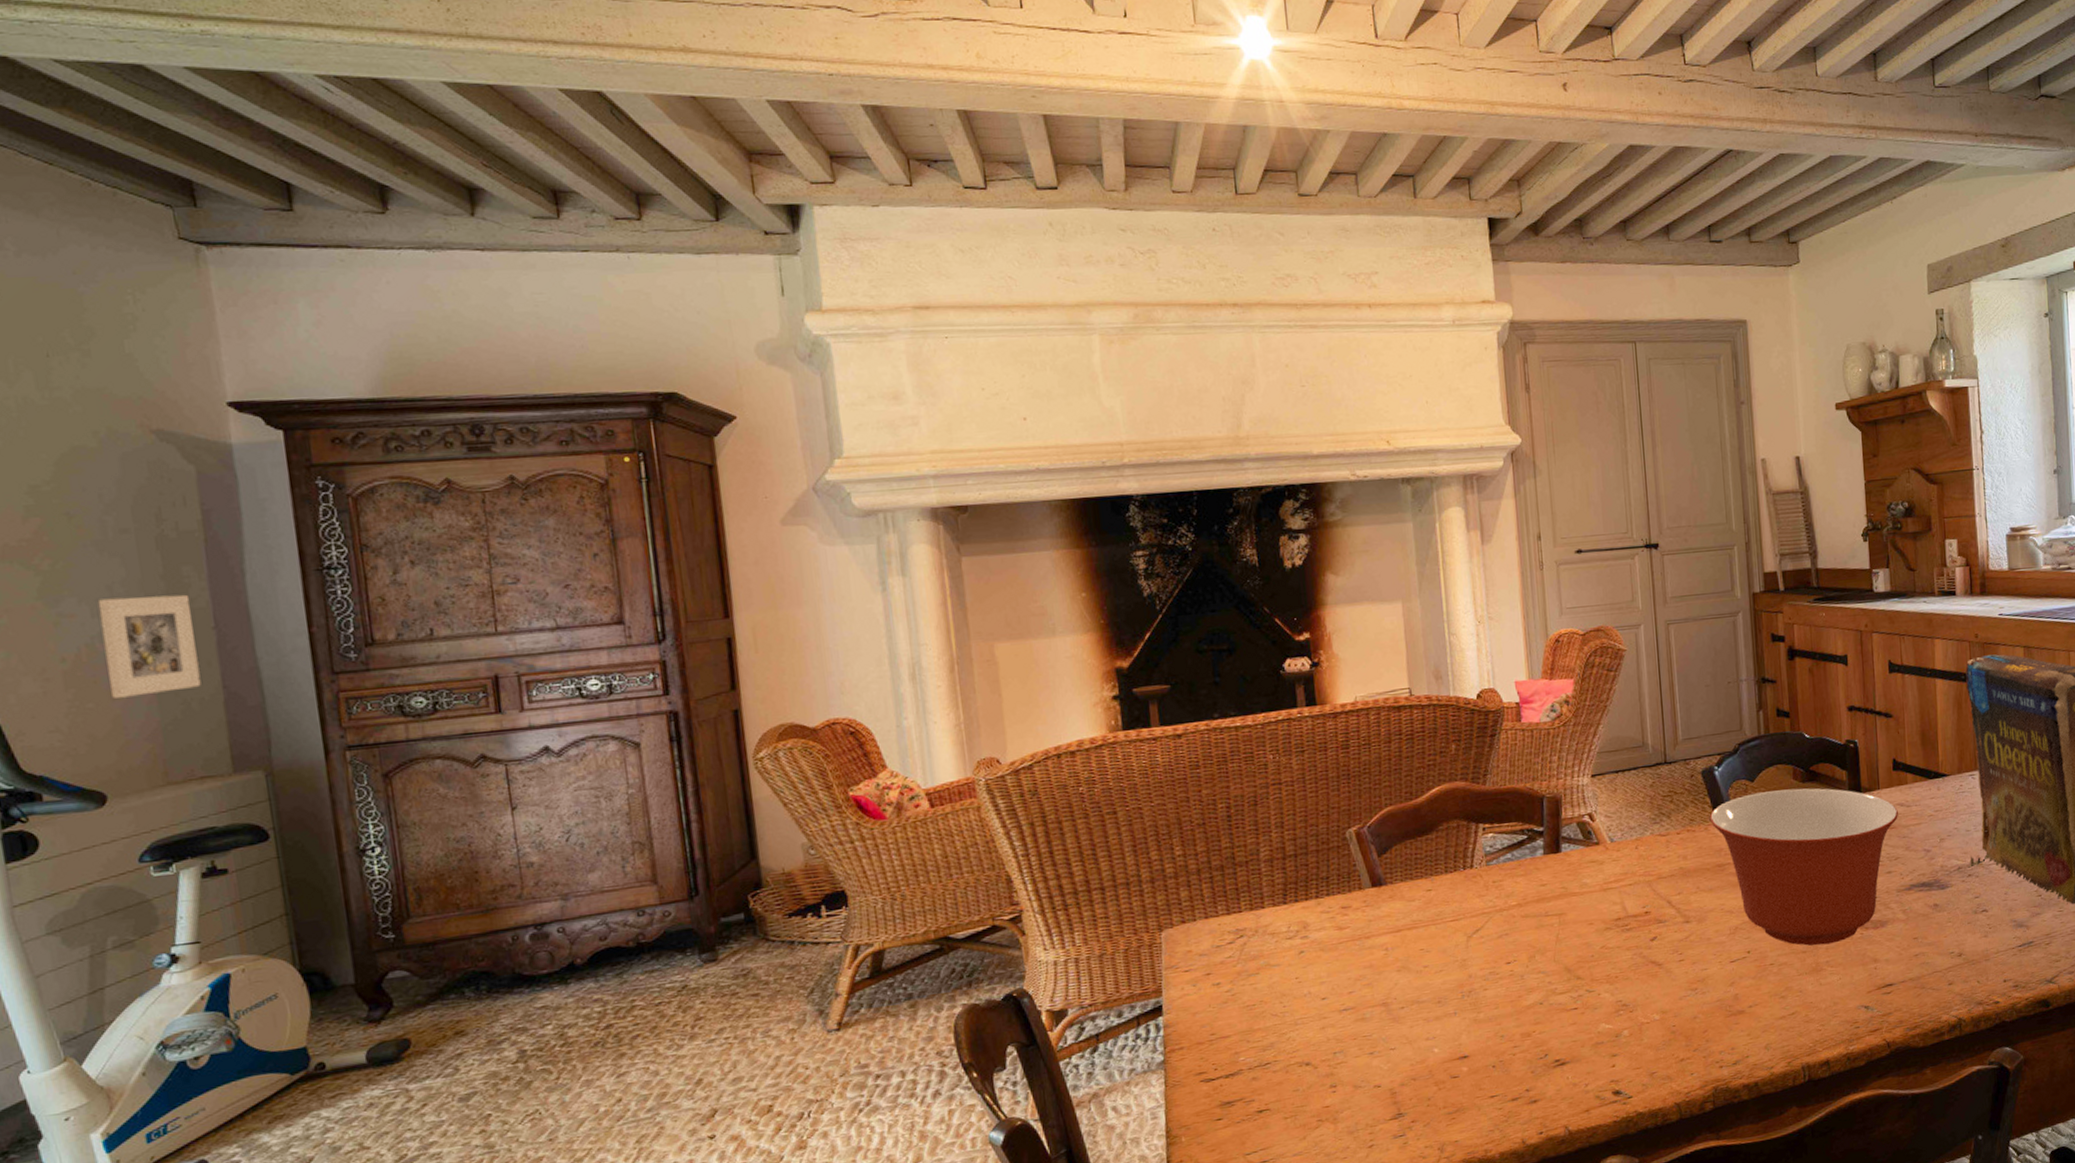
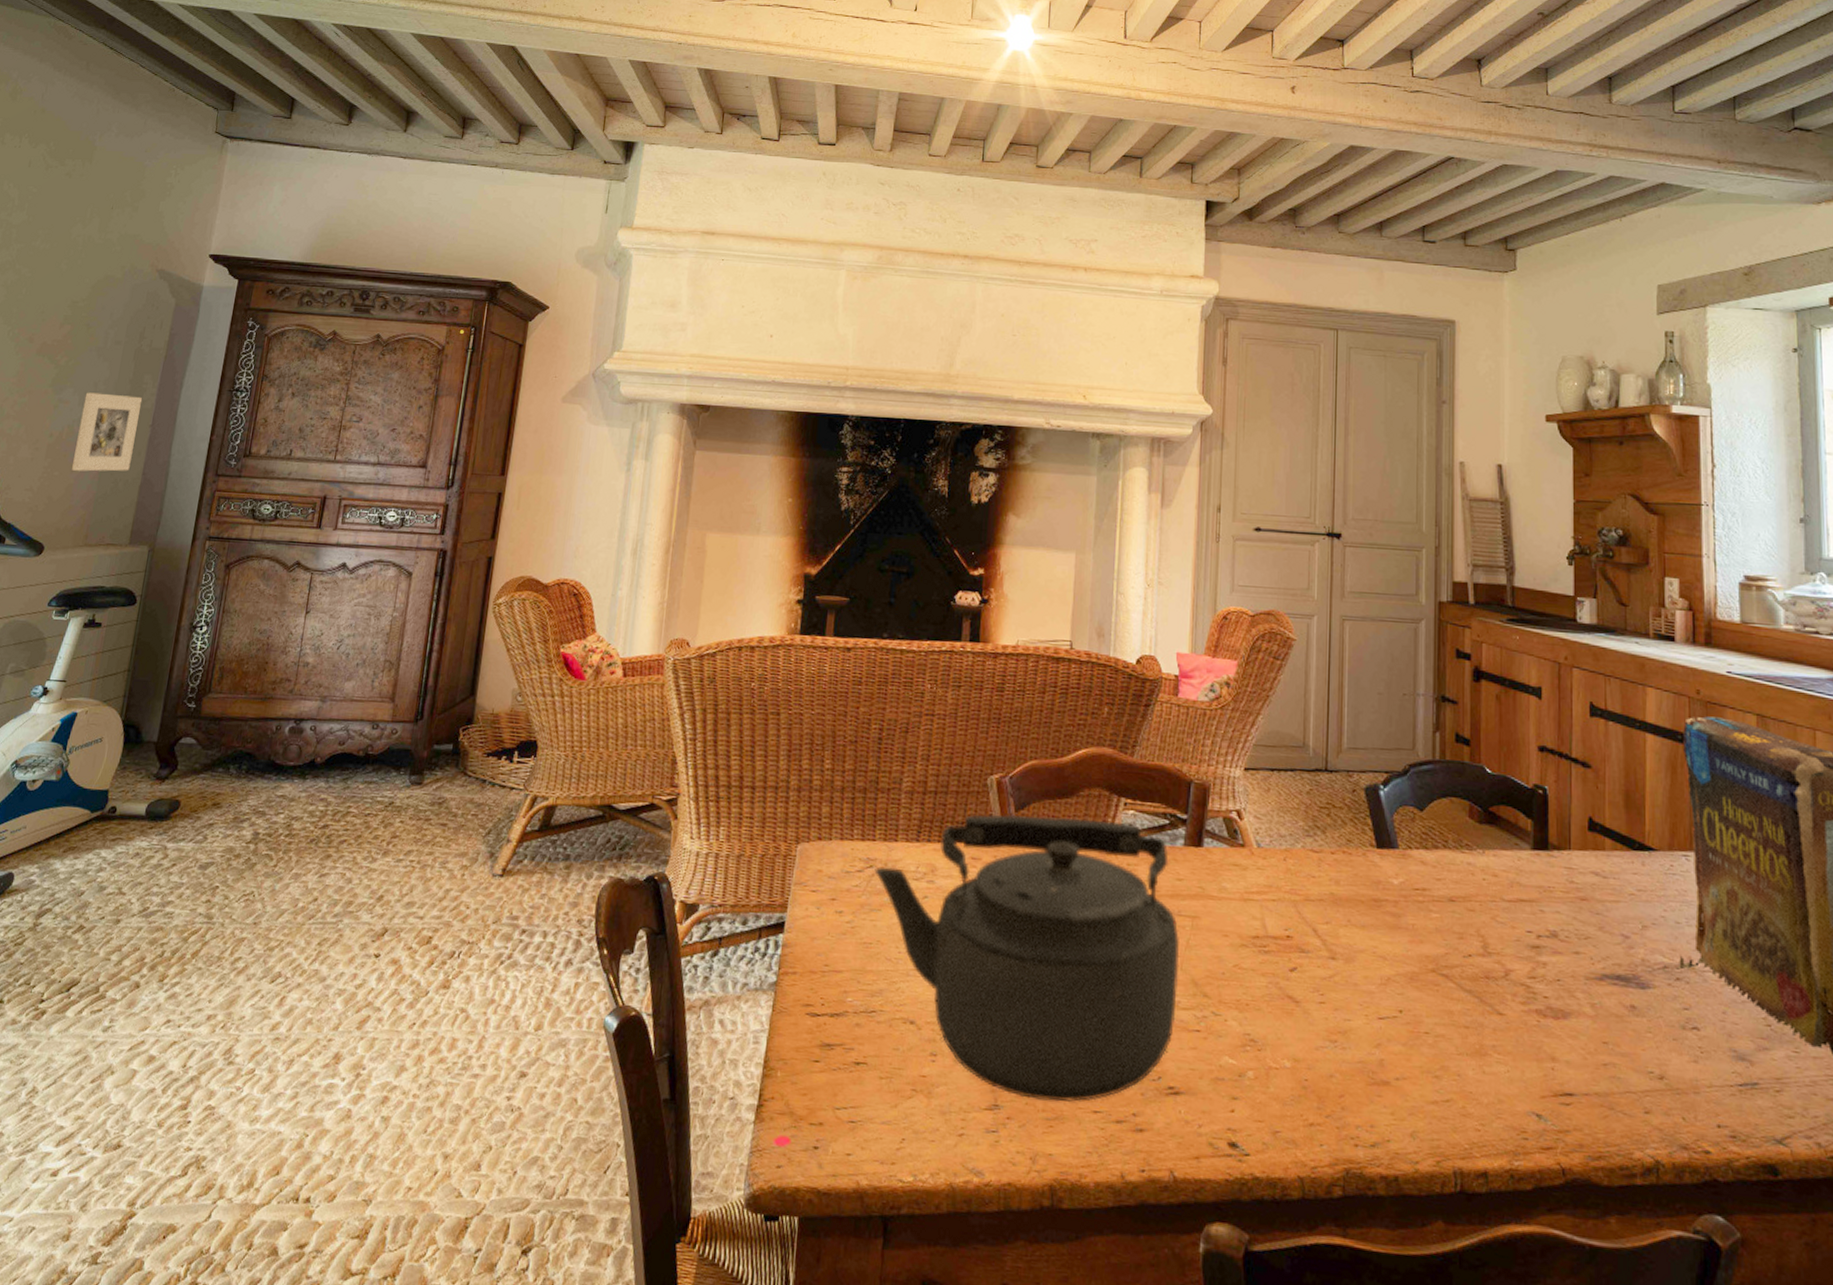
kettle: none [1246,844,1554,1102] -> present [874,814,1180,1102]
mixing bowl: present [1709,788,1899,946] -> none [1369,824,1593,1025]

